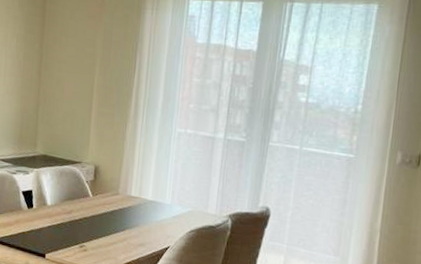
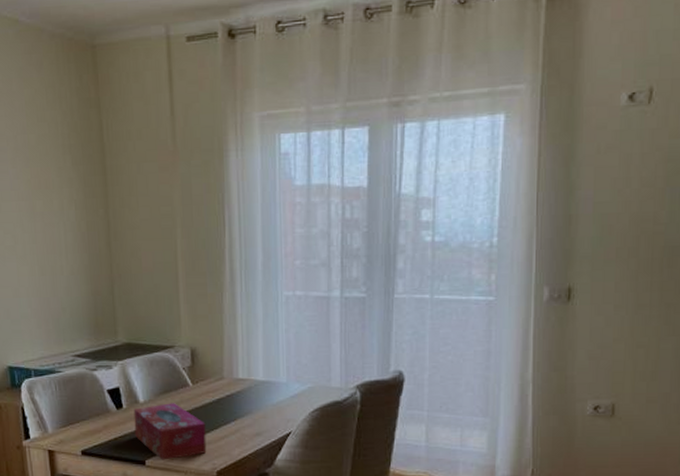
tissue box: none [40,209,99,256] -> present [133,403,207,460]

